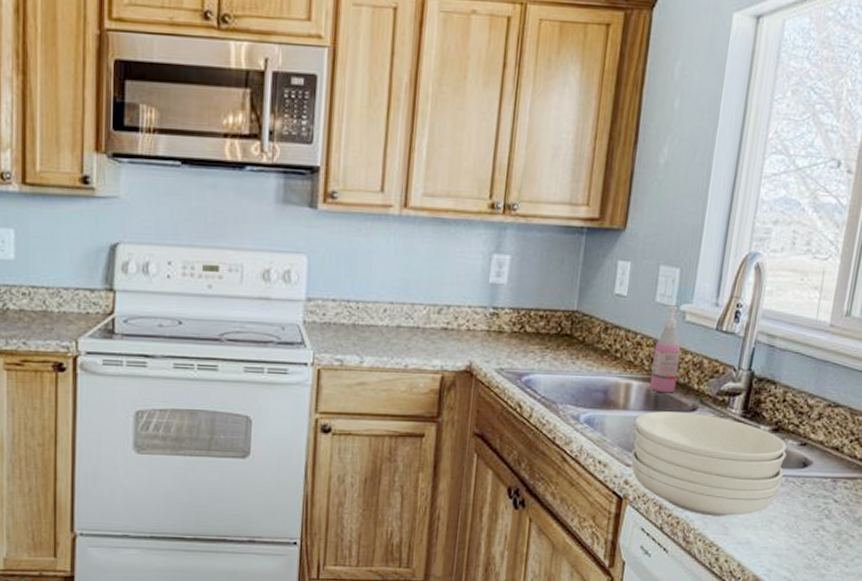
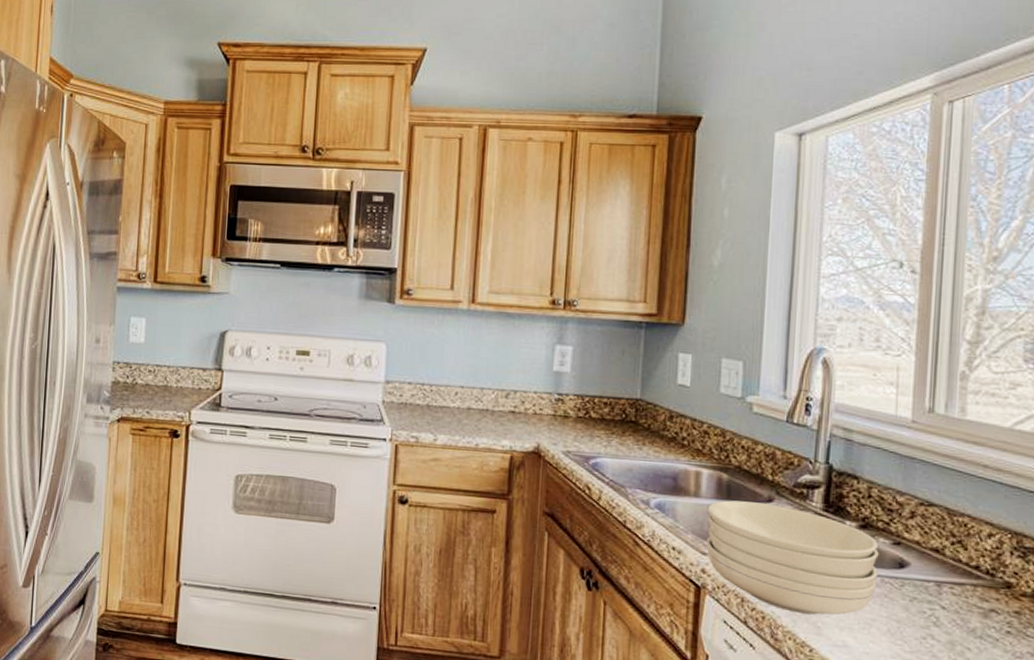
soap dispenser: present [649,305,681,394] -> none [720,396,751,483]

